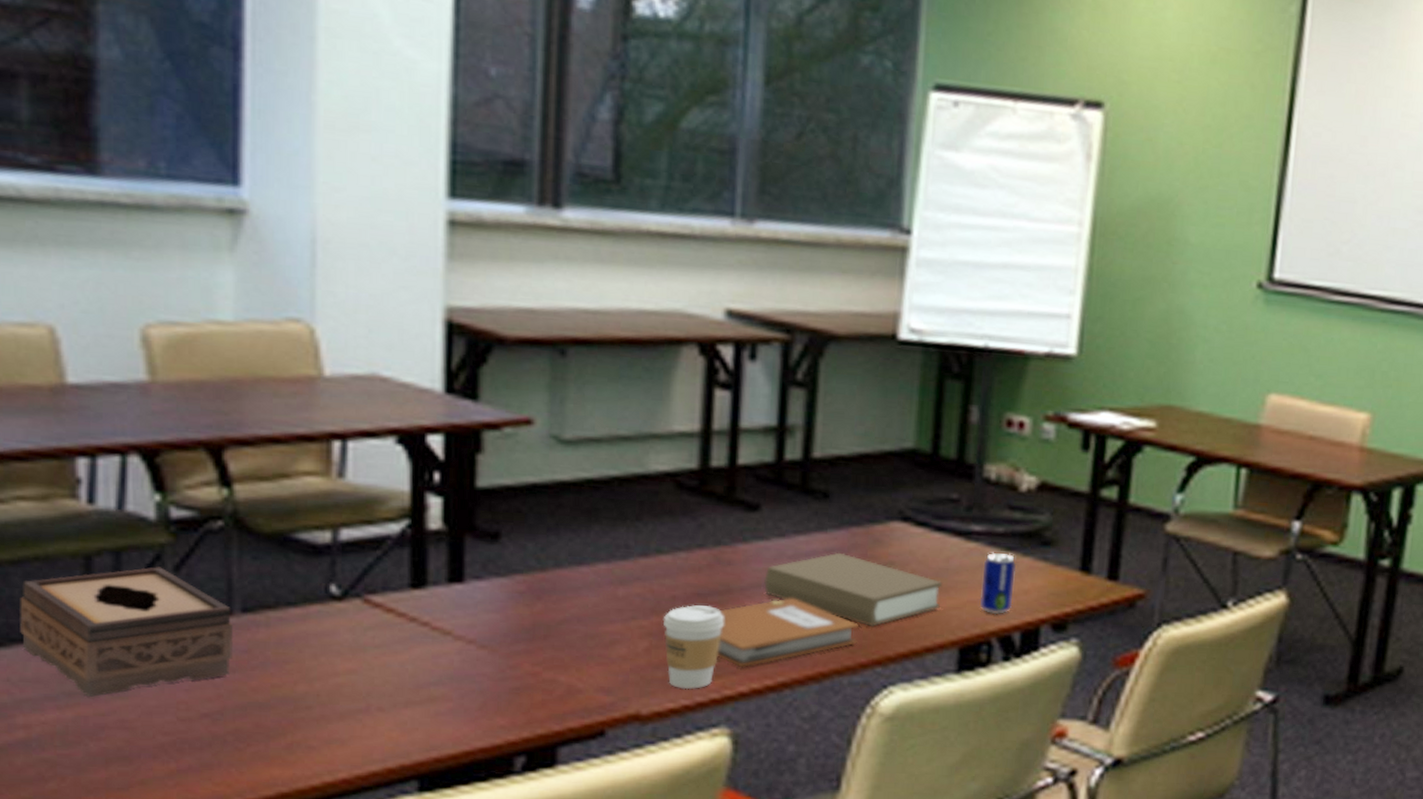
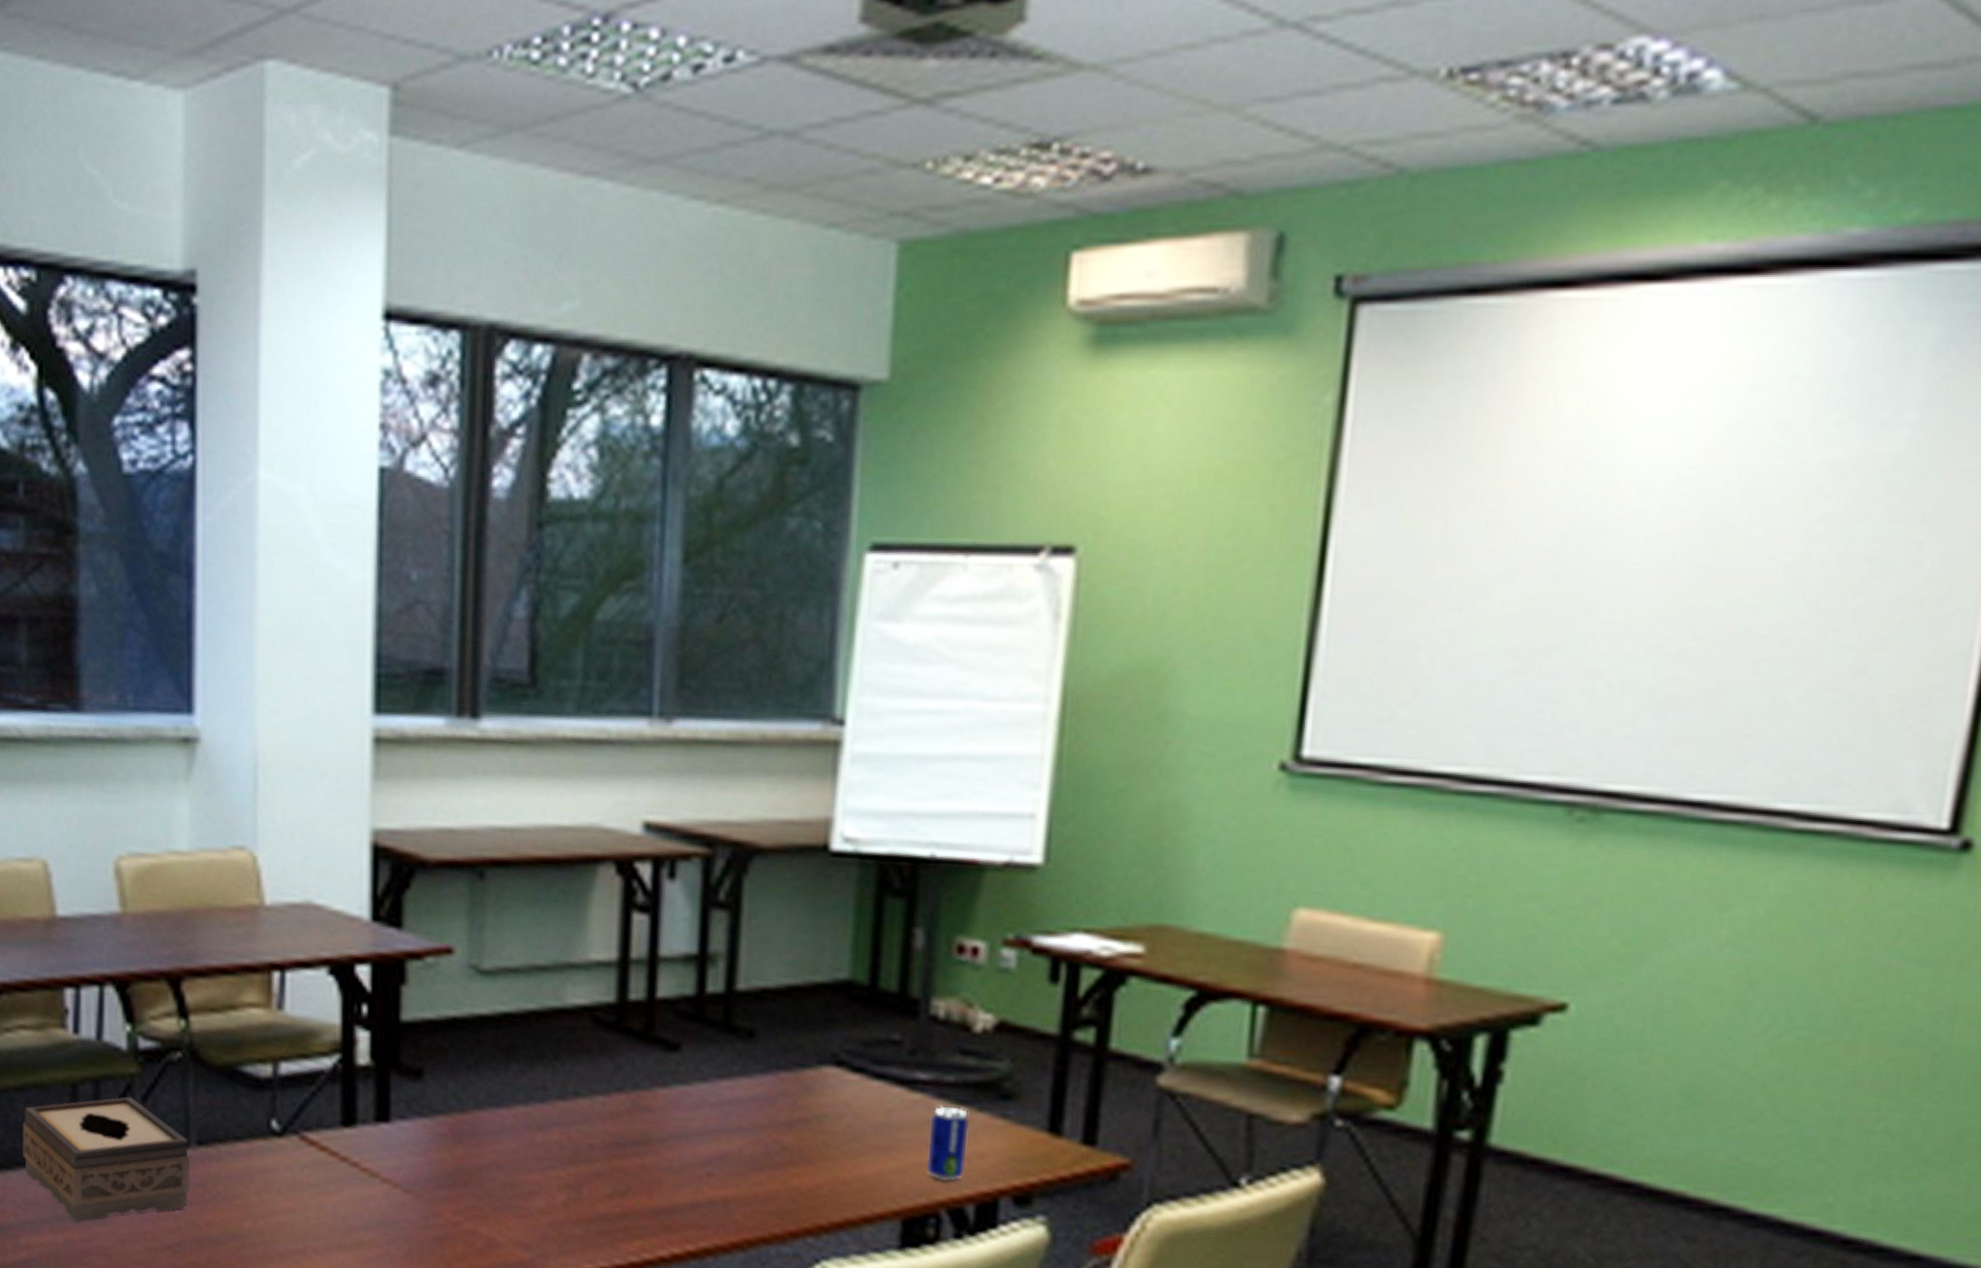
coffee cup: present [663,605,724,690] -> none [580,1155,643,1250]
notebook: present [717,598,859,668] -> none [636,1152,788,1230]
book: present [764,552,943,628] -> none [685,1100,883,1190]

